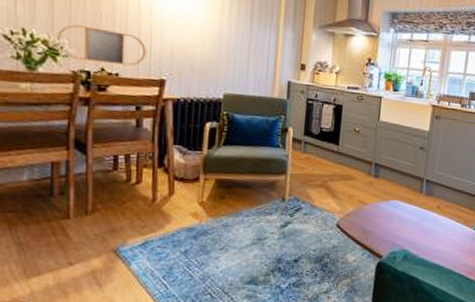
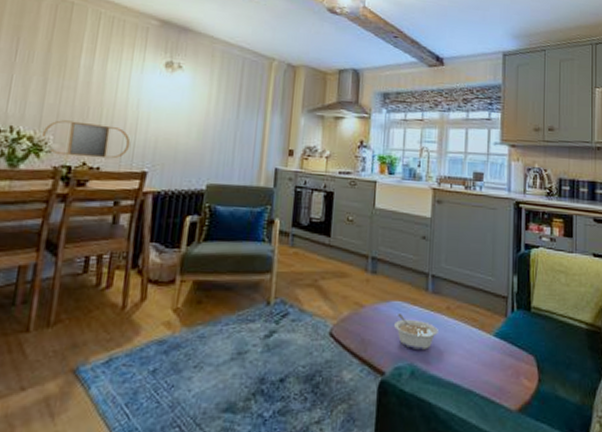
legume: none [392,211,429,239] -> present [394,314,438,349]

